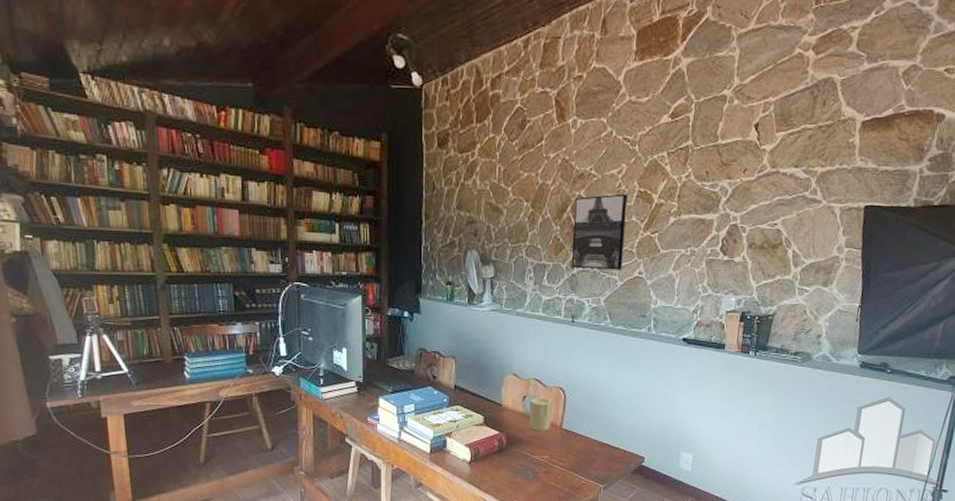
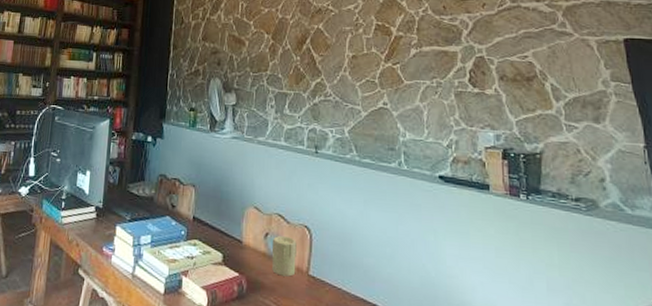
wall art: present [571,193,628,270] -> none [312,27,365,101]

